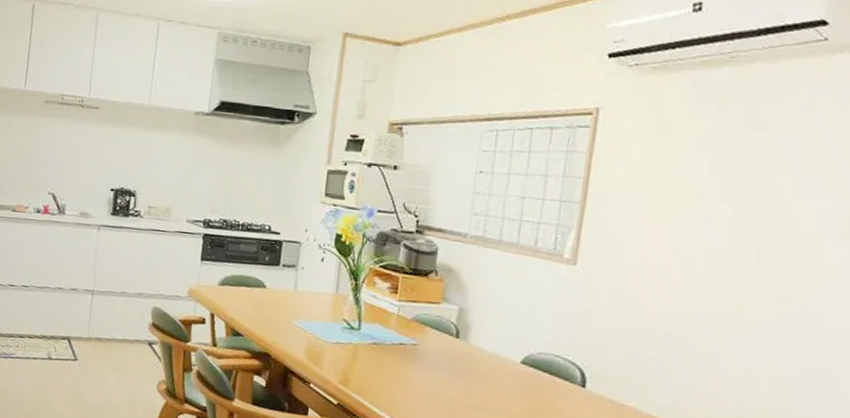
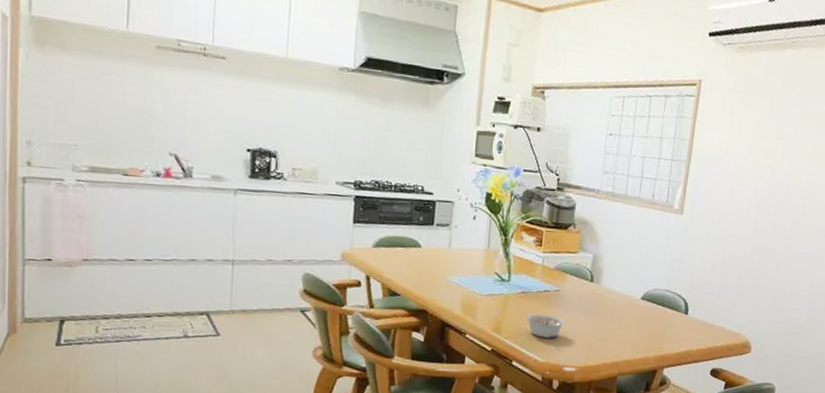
legume: none [377,368,425,399] -> present [526,313,566,338]

